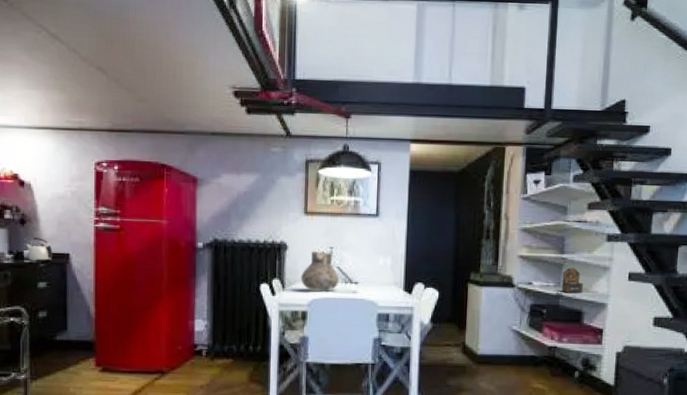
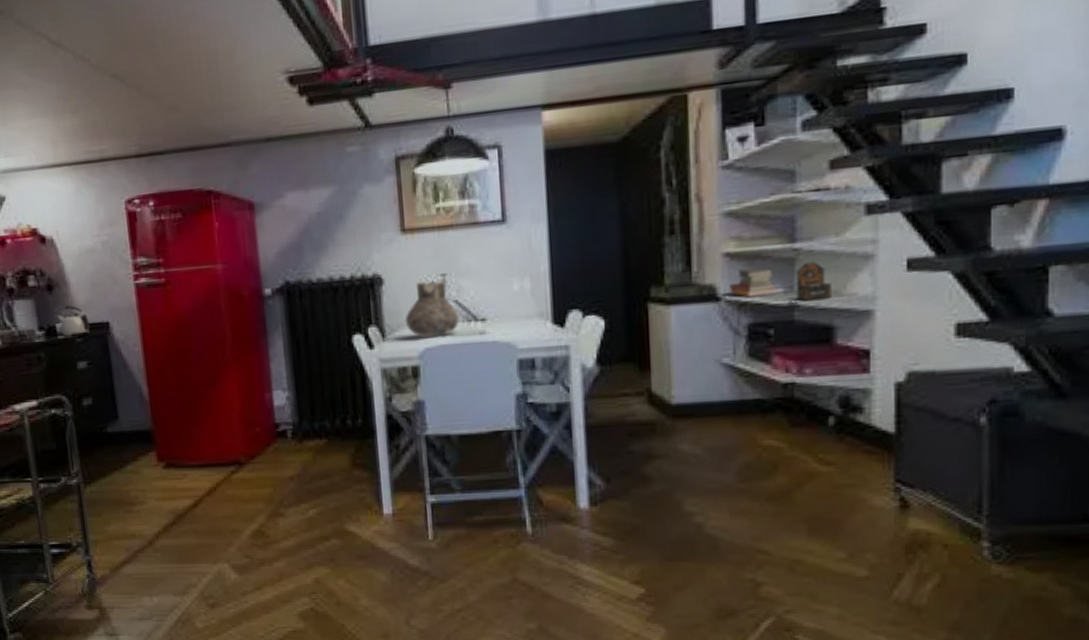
books: none [521,267,551,287] -> present [730,267,778,298]

